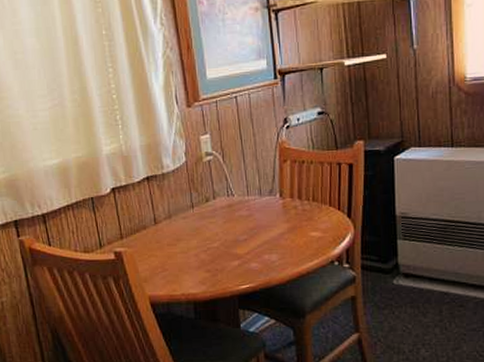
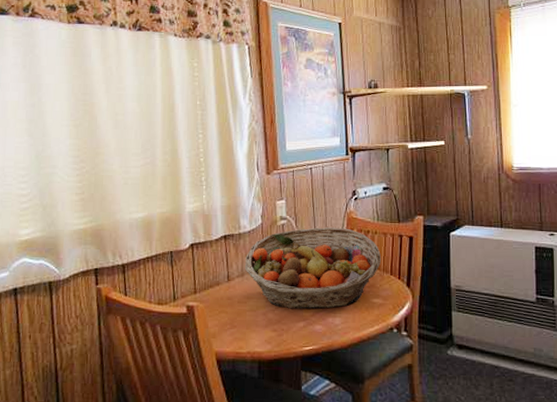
fruit basket: none [171,160,318,249] -> present [244,227,381,310]

